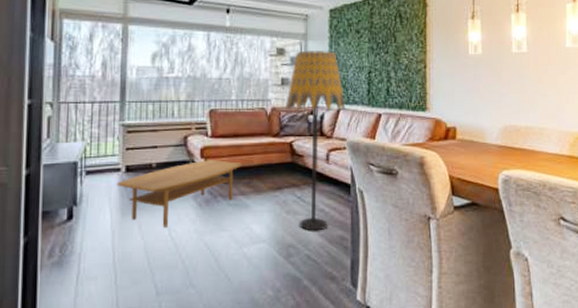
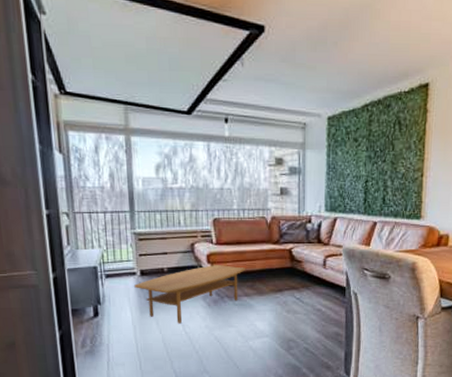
floor lamp: present [285,50,346,231] -> none [284,160,342,328]

